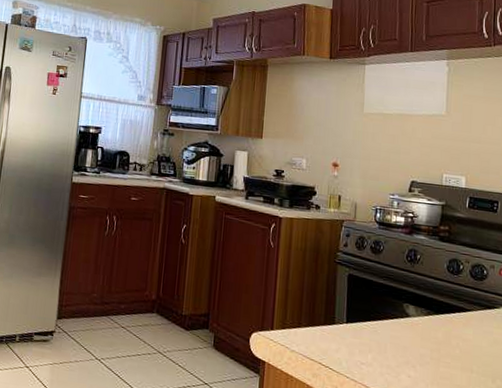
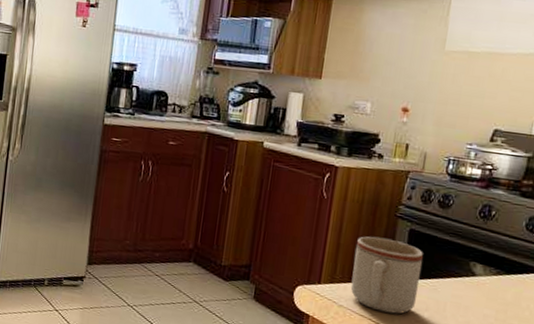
mug: none [300,282,362,357] -> present [350,236,423,314]

